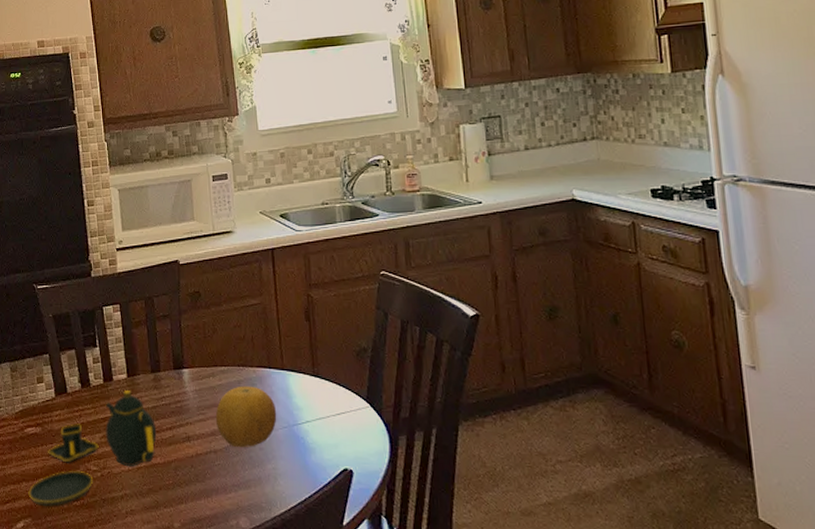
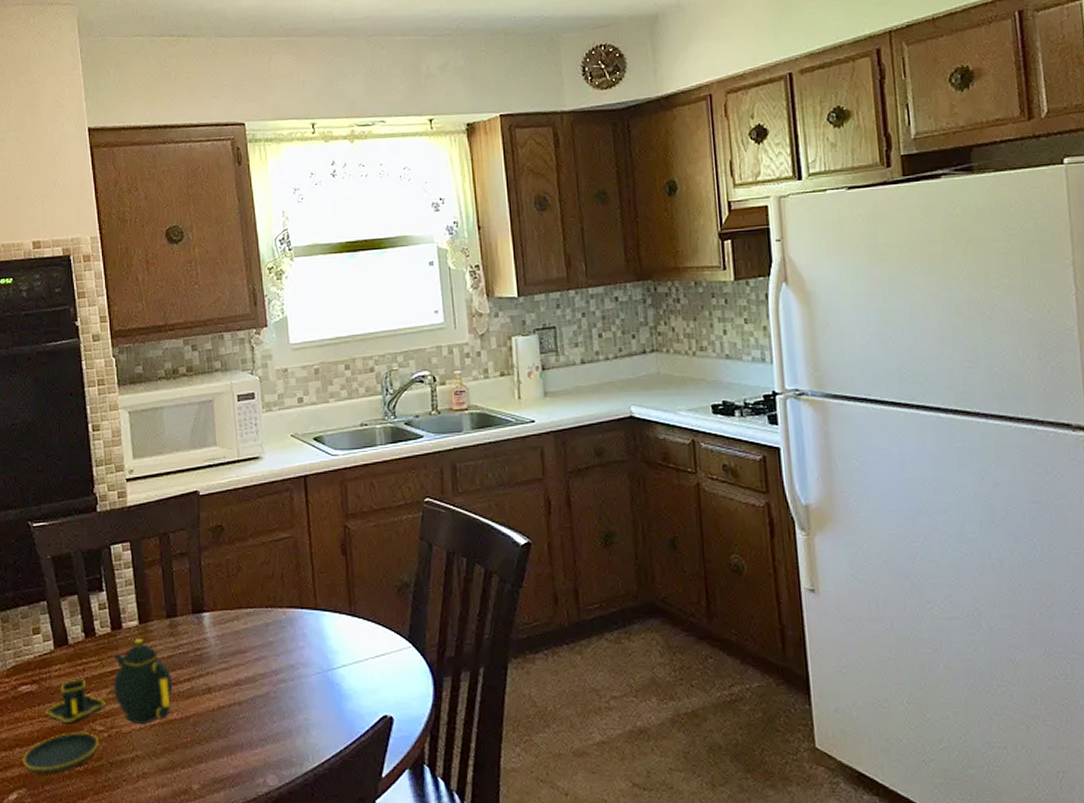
fruit: present [215,385,277,447] -> none [240,629,310,697]

